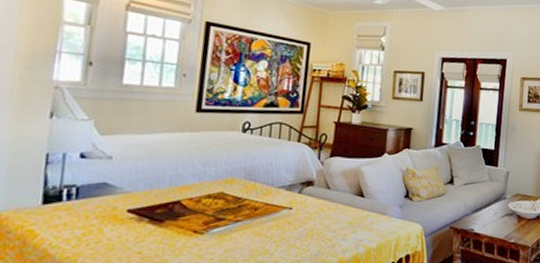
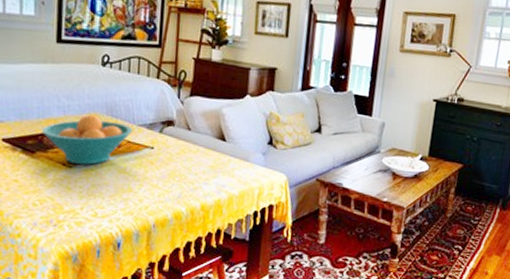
fruit bowl: none [174,179,272,230] -> present [42,114,134,165]

